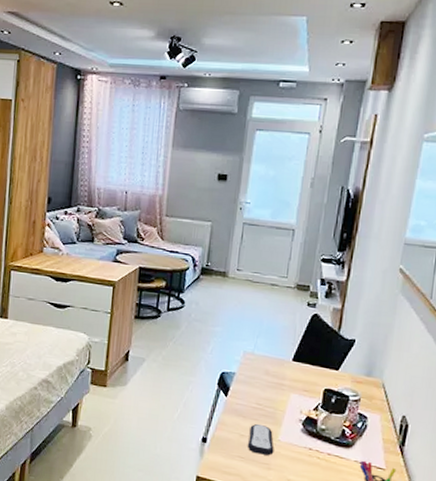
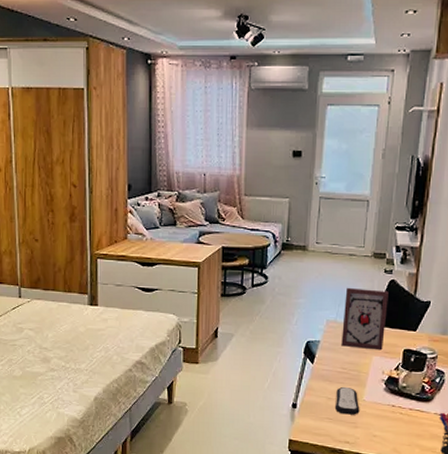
picture frame: none [258,318,311,388] -> present [341,287,389,351]

